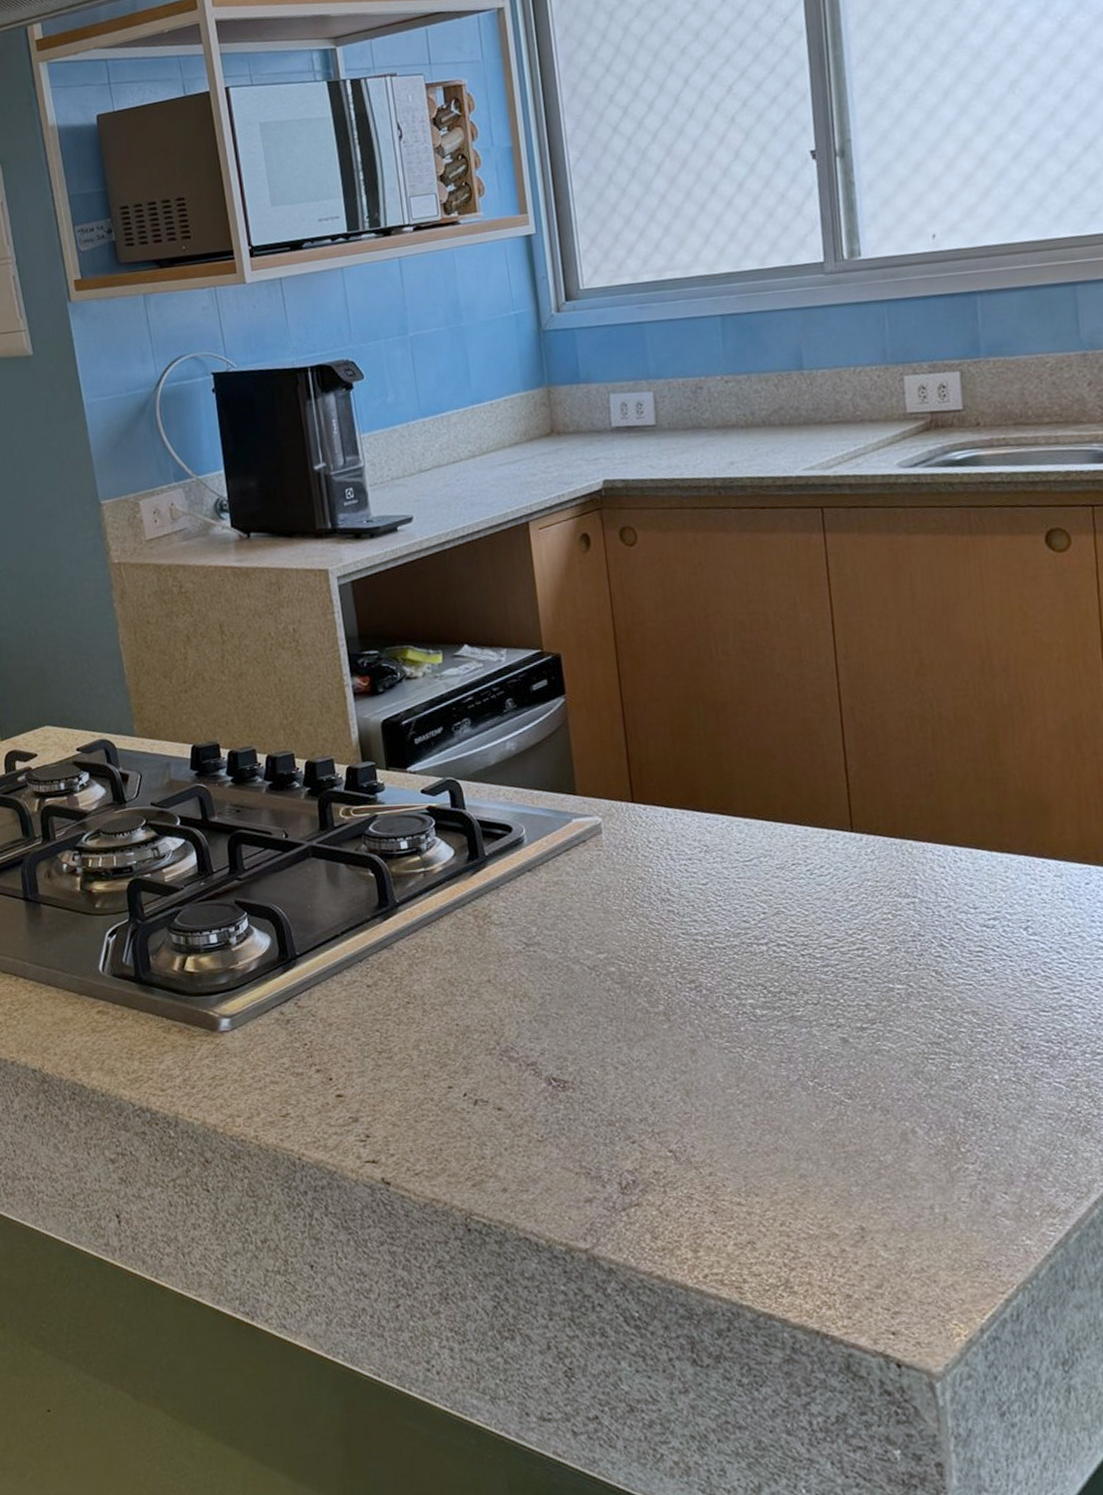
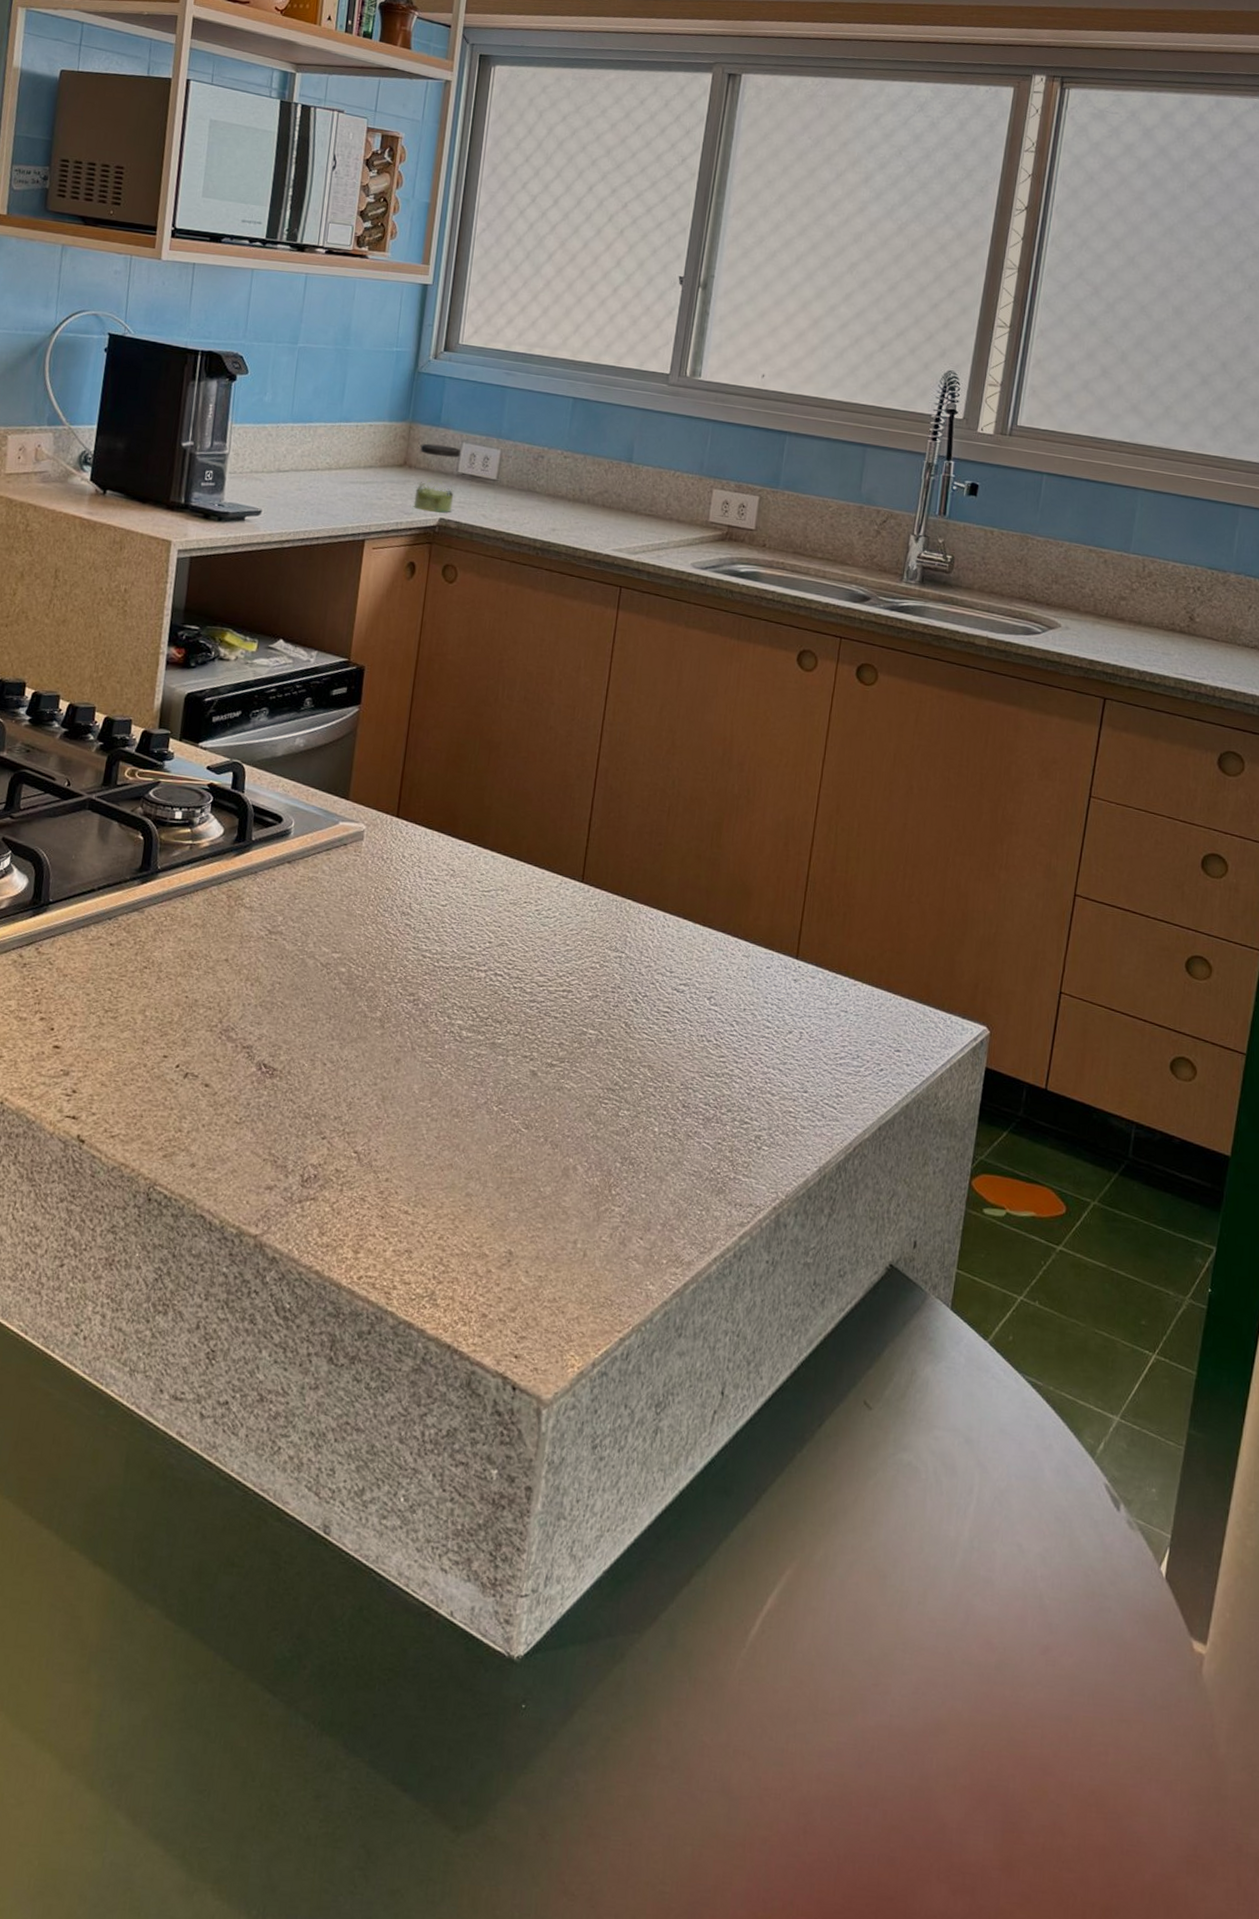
jar: none [564,401,615,477] -> present [413,443,461,513]

